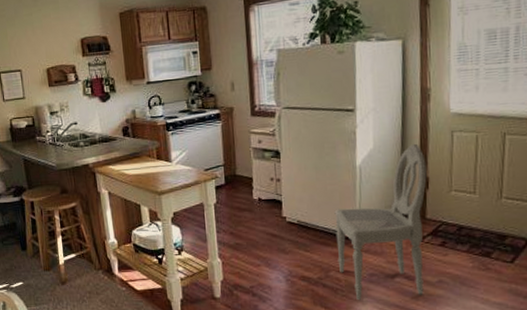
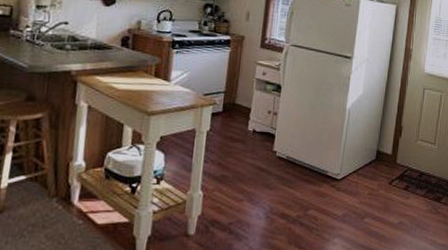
dining chair: present [334,143,427,301] -> none [317,94,402,241]

